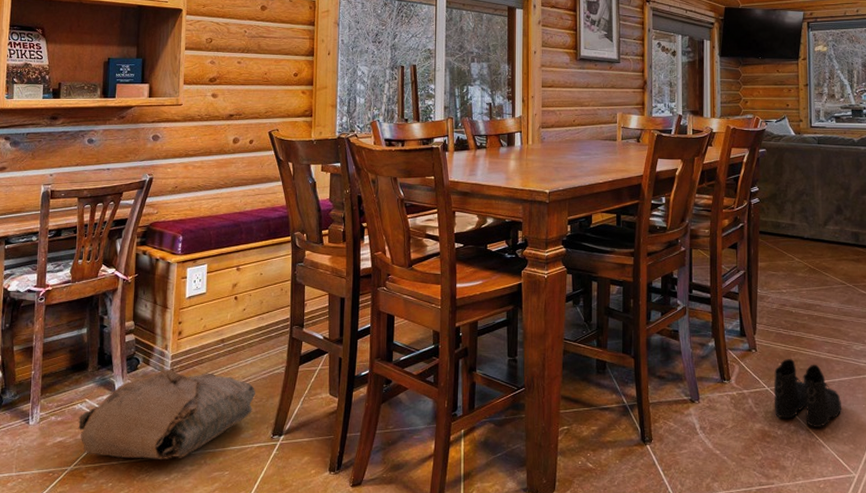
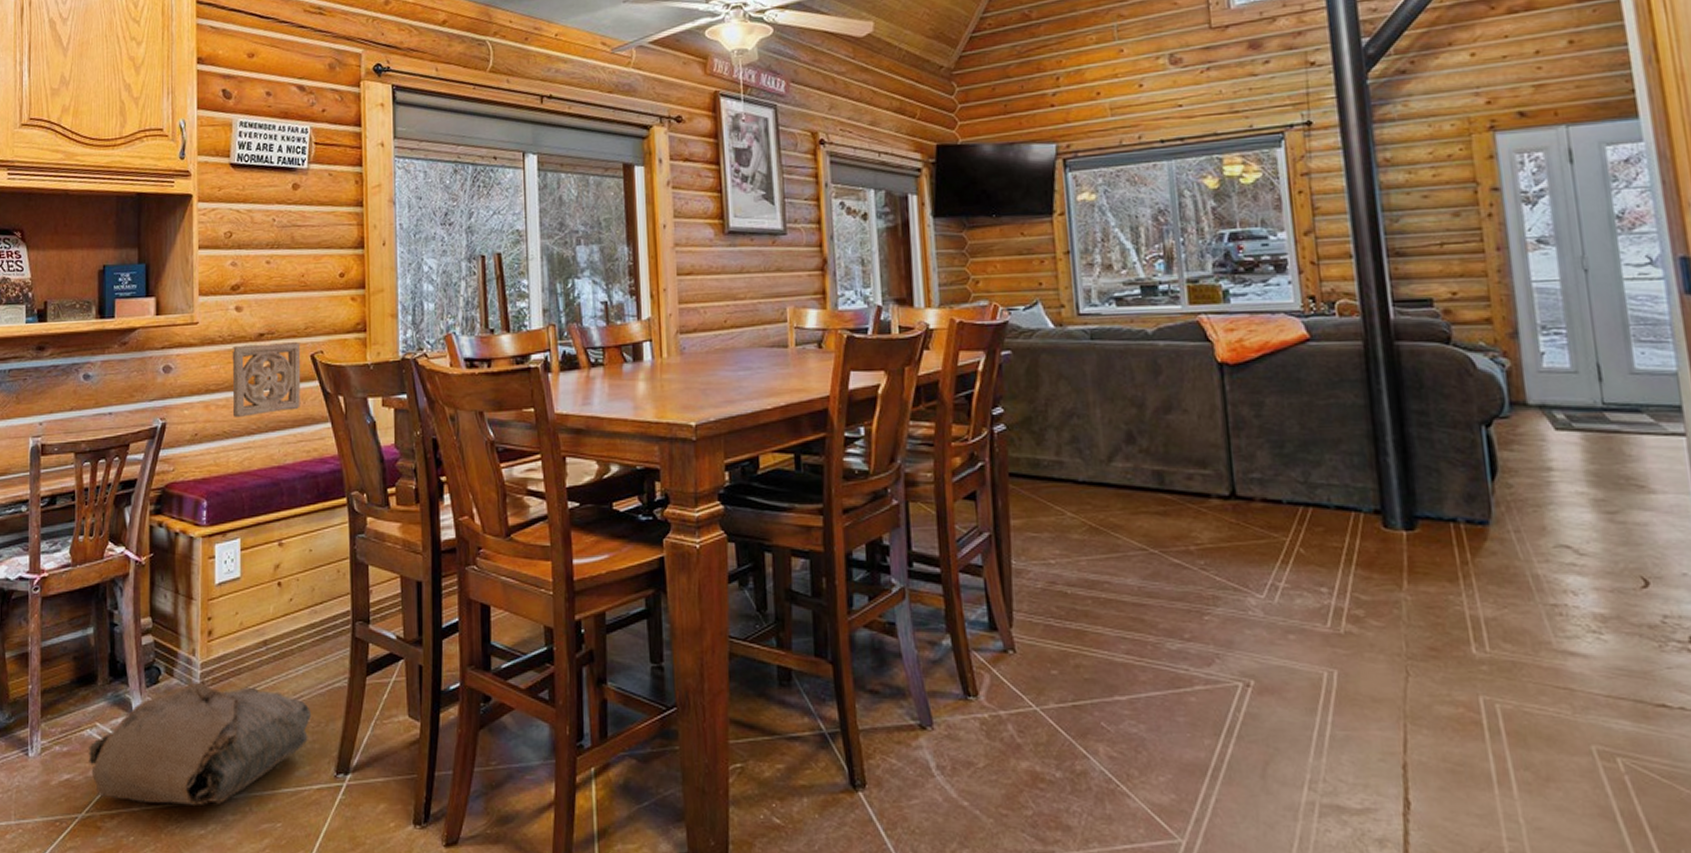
wall ornament: none [206,121,261,175] -> present [232,341,301,417]
boots: present [773,359,841,427] -> none [1044,664,1153,768]

